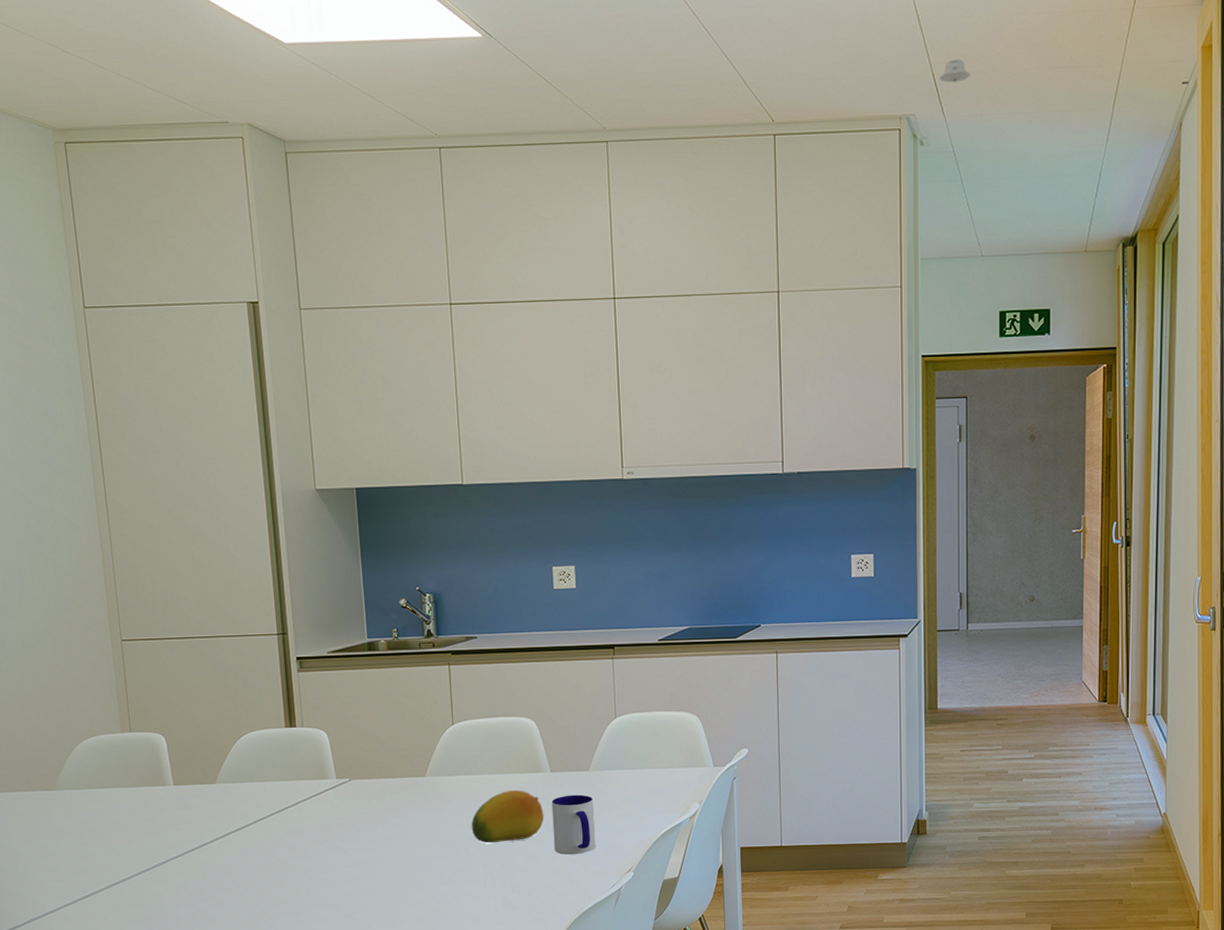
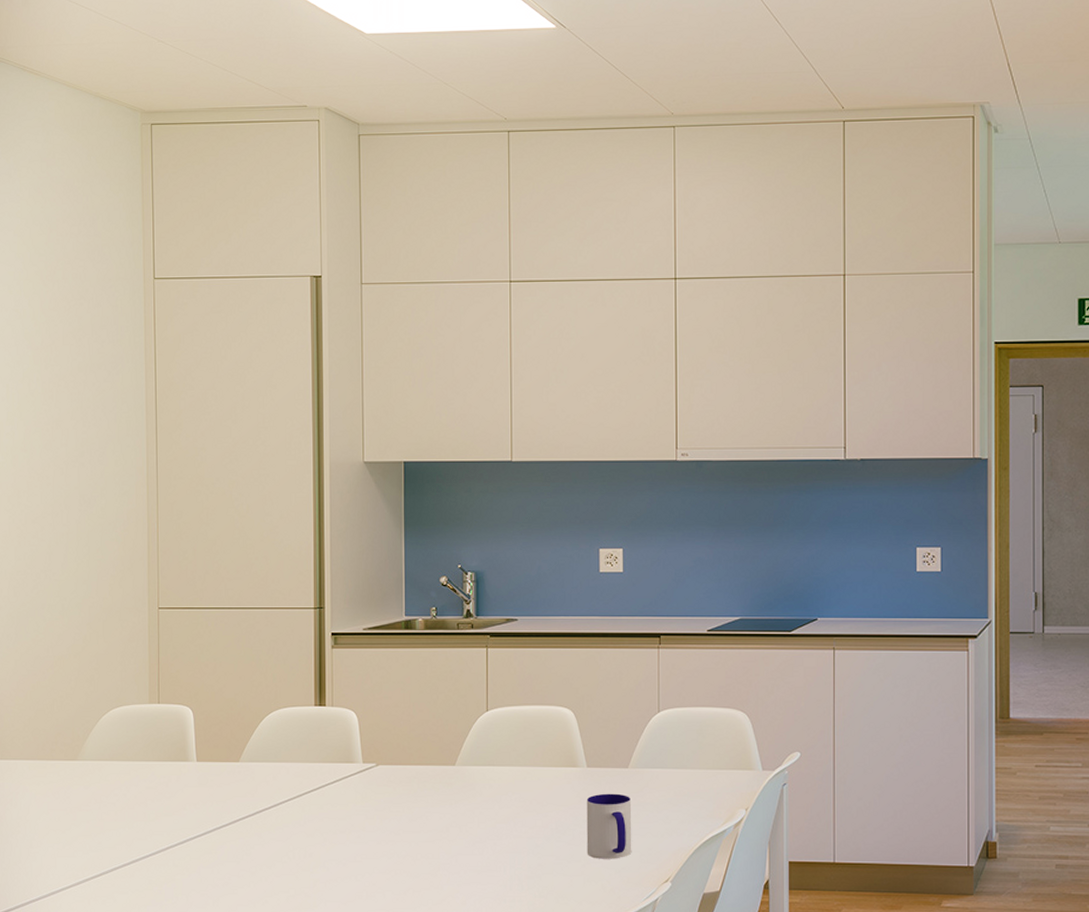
fruit: present [471,790,544,843] -> none [500,785,578,841]
recessed light: present [940,59,970,83] -> none [1015,49,1047,72]

